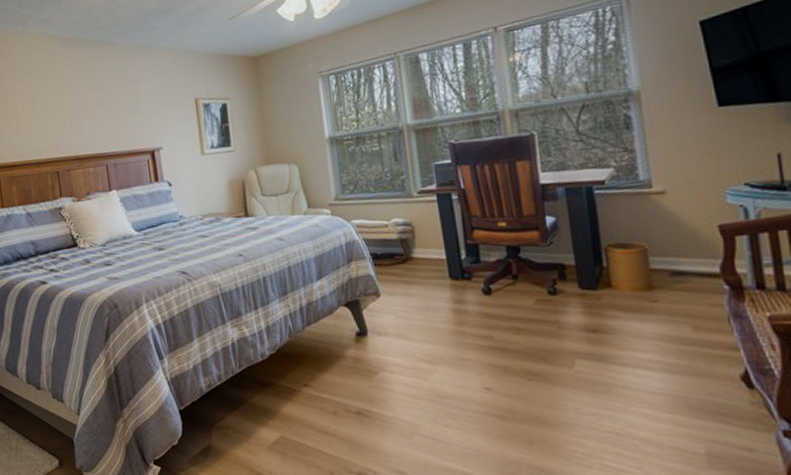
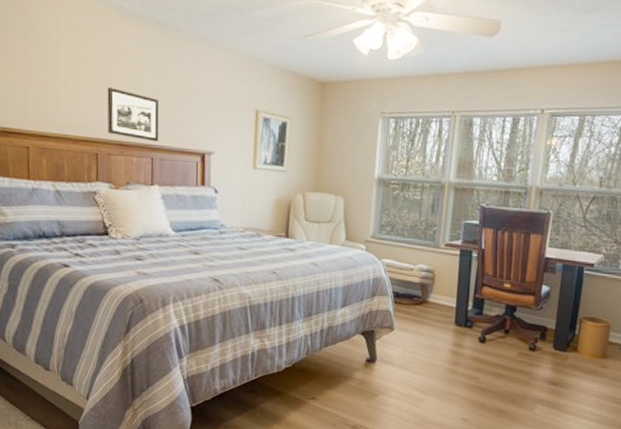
picture frame: none [59,109,111,152] -> present [107,87,159,142]

